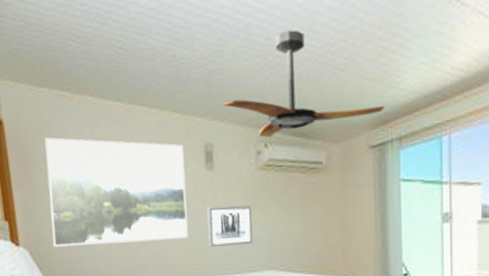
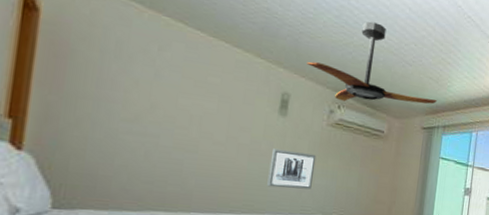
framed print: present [44,137,189,248] -> none [74,41,260,174]

